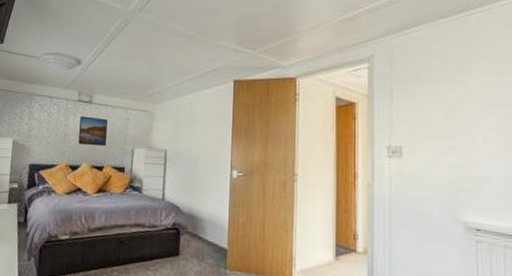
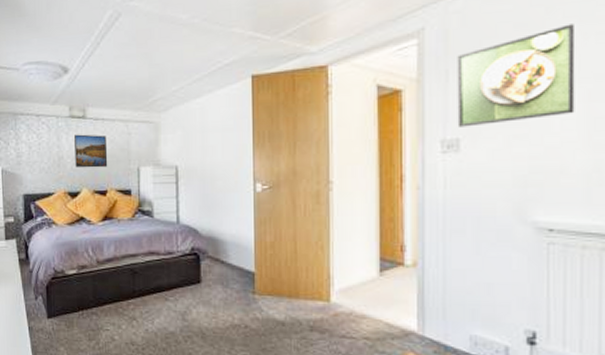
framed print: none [400,63,494,138] -> present [457,24,576,127]

